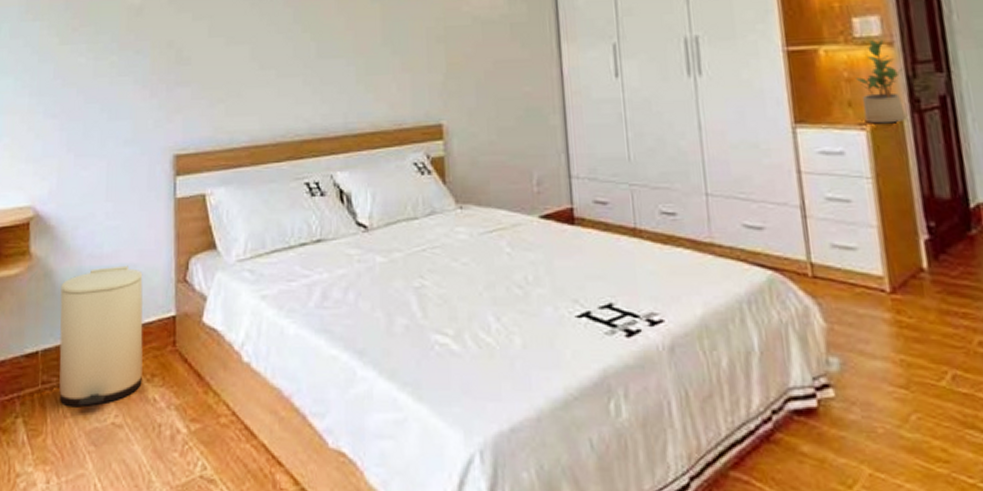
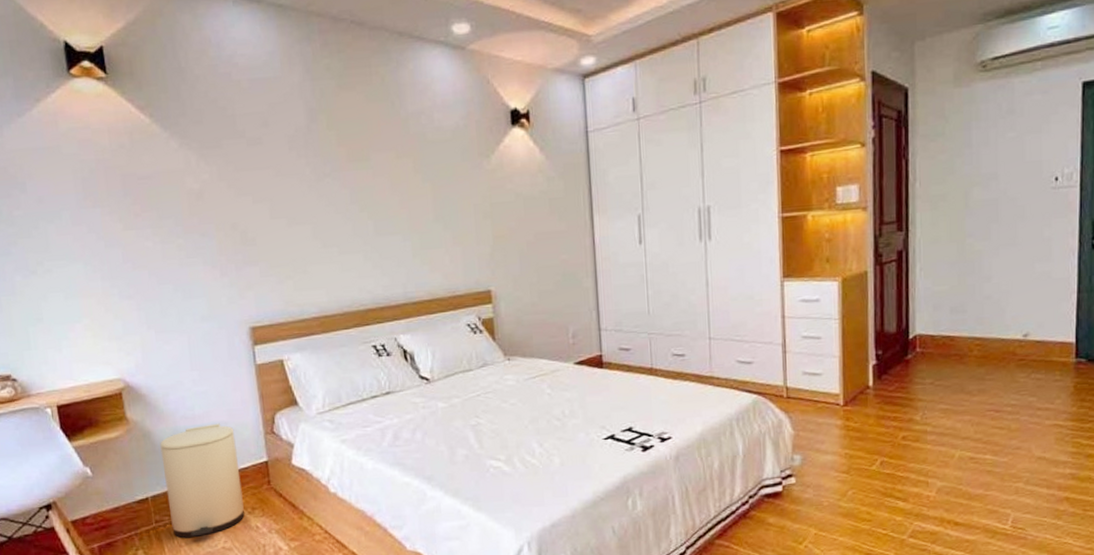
potted plant: present [855,40,907,124] -> none [834,205,872,276]

